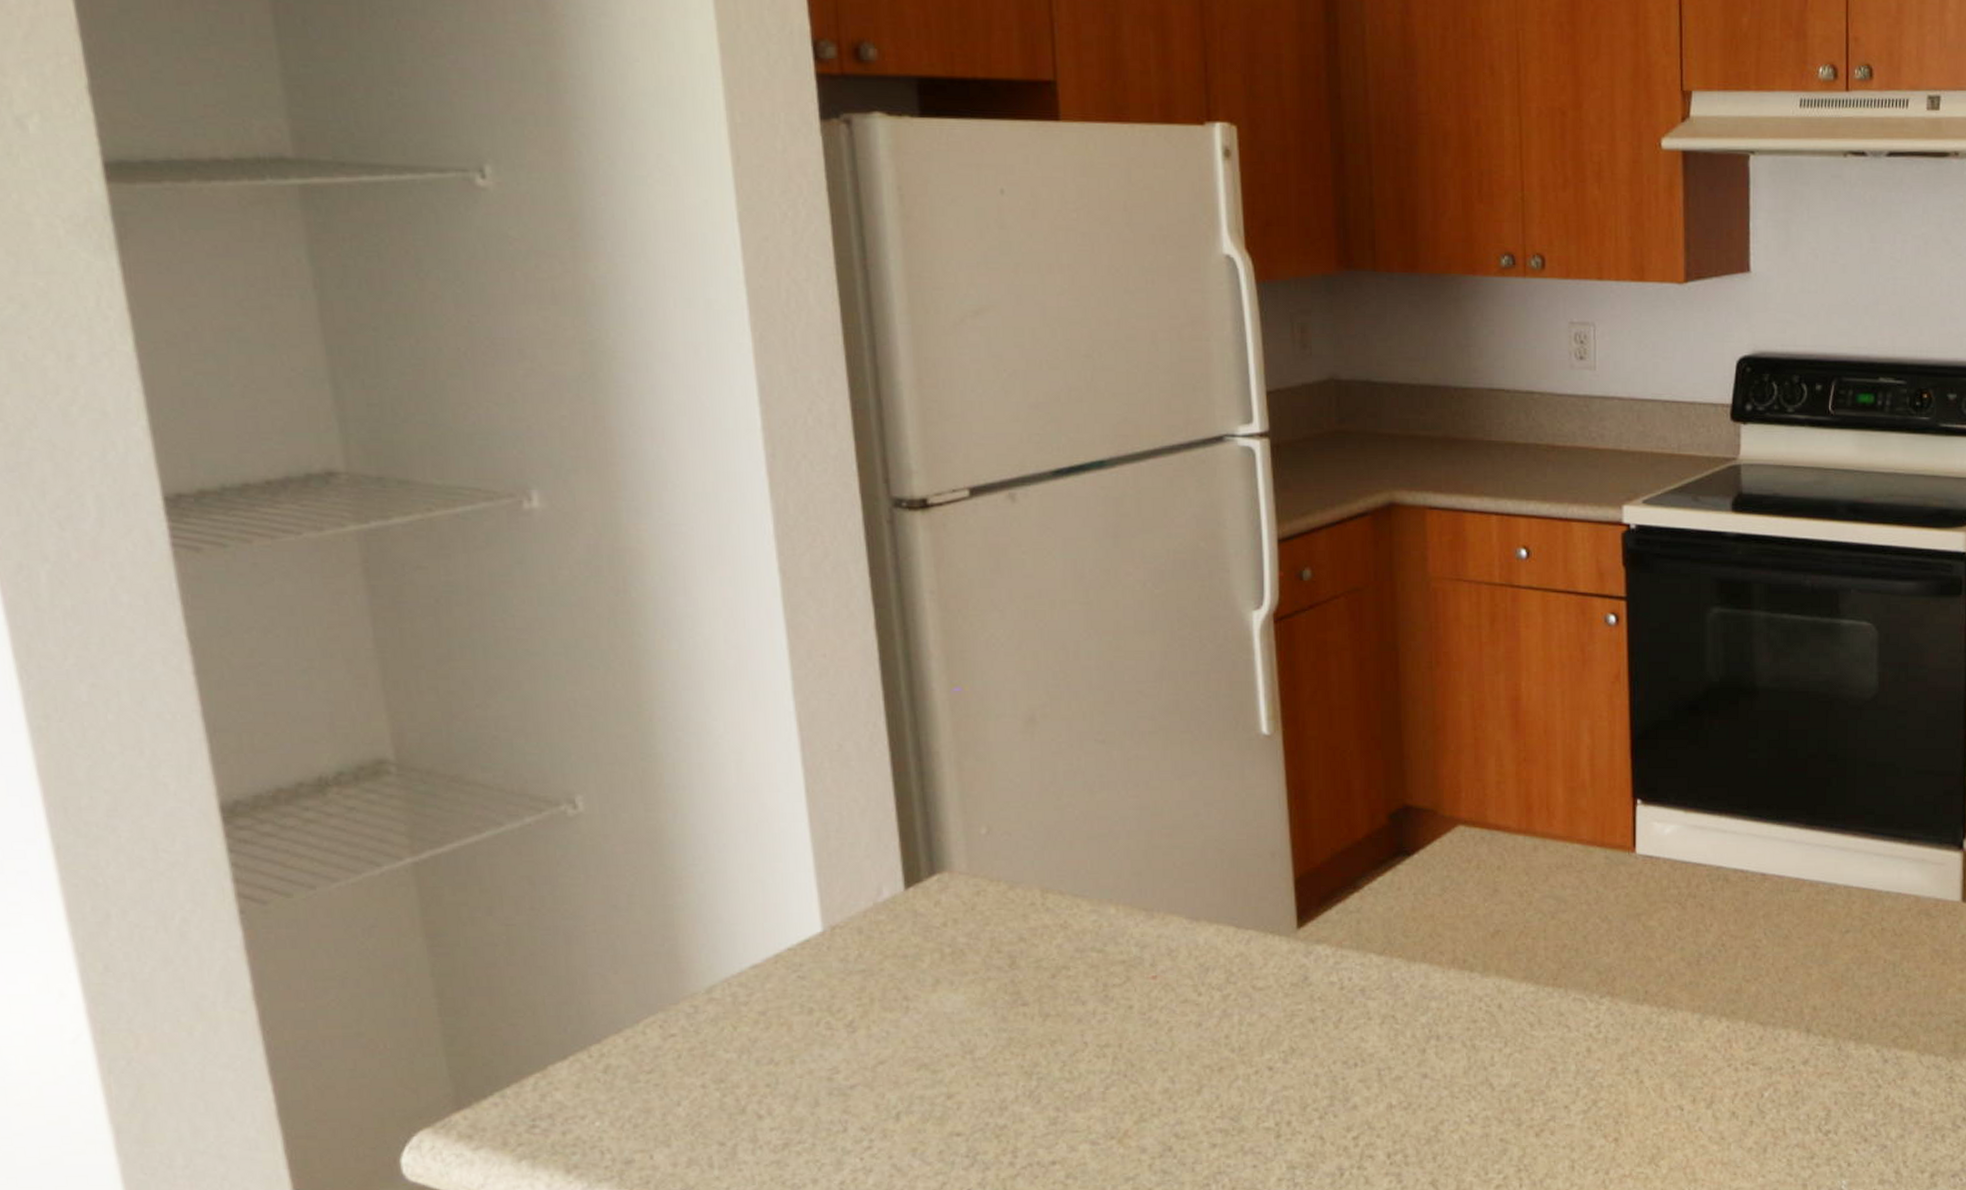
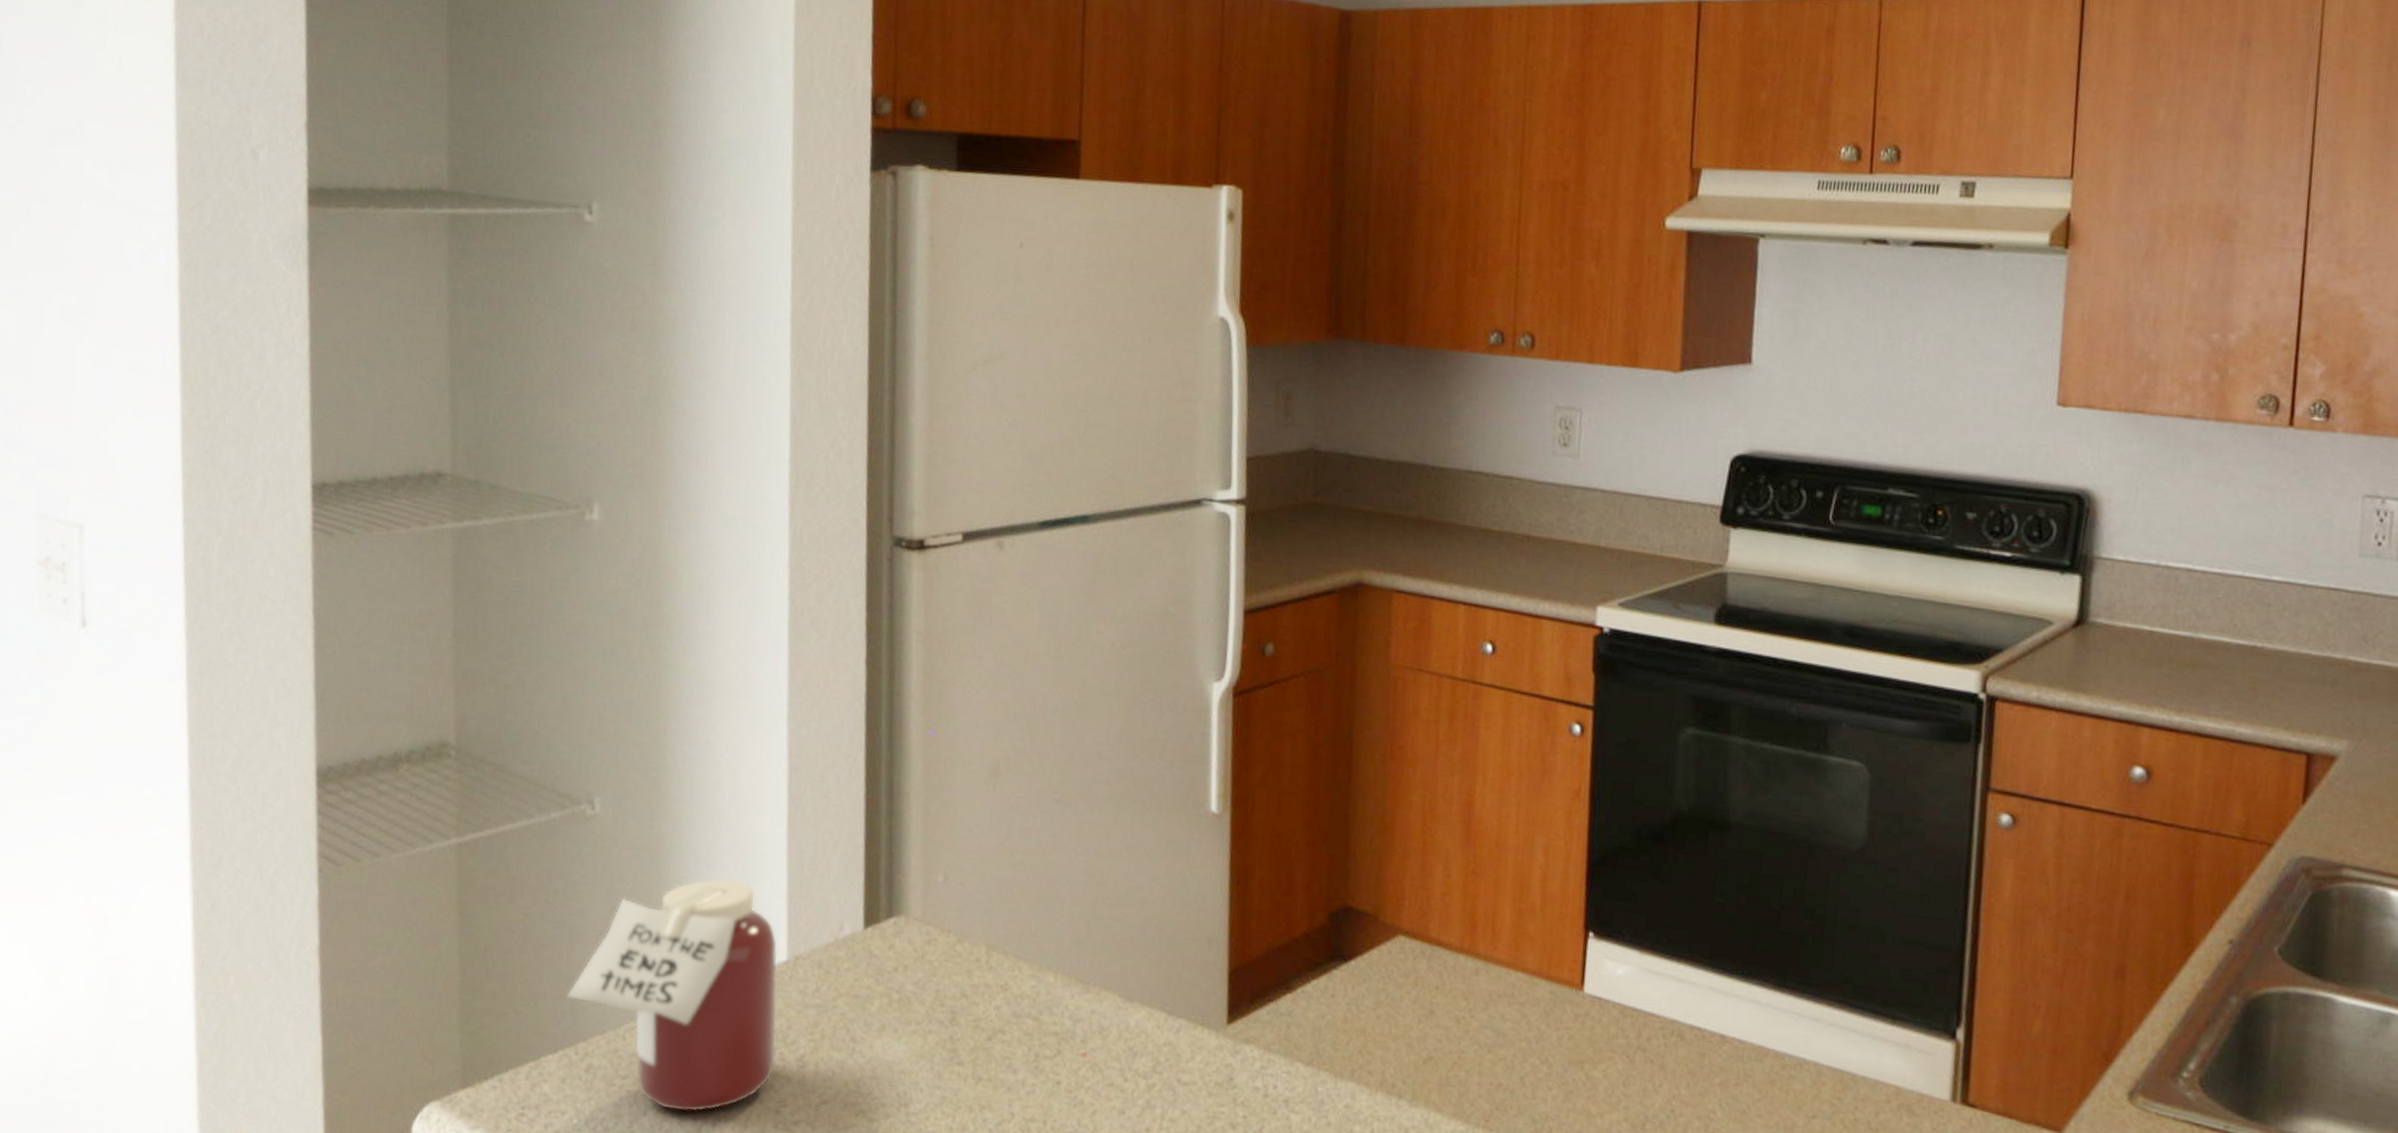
jar: none [570,859,823,1097] -> present [567,878,778,1113]

